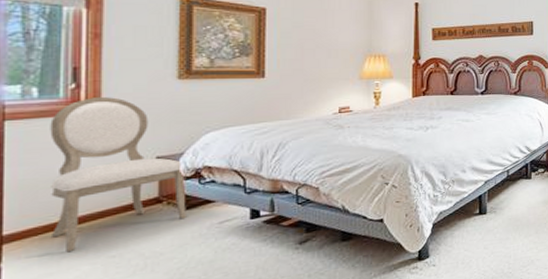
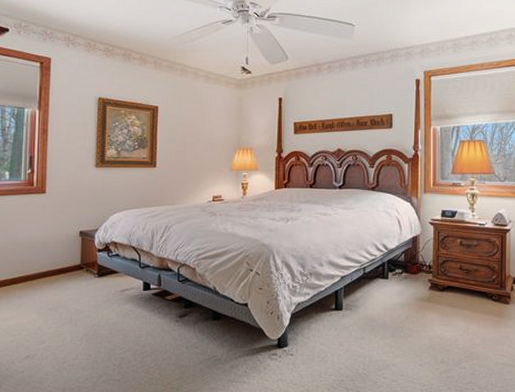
chair: present [50,97,187,253] -> none [14,181,100,302]

